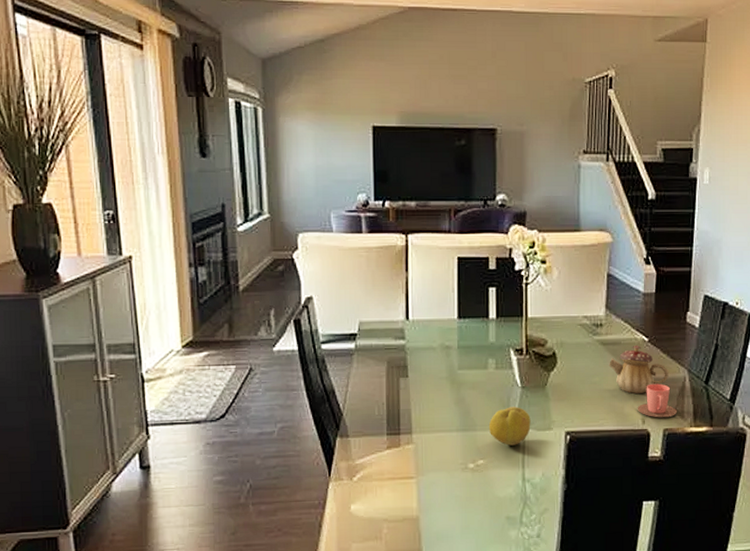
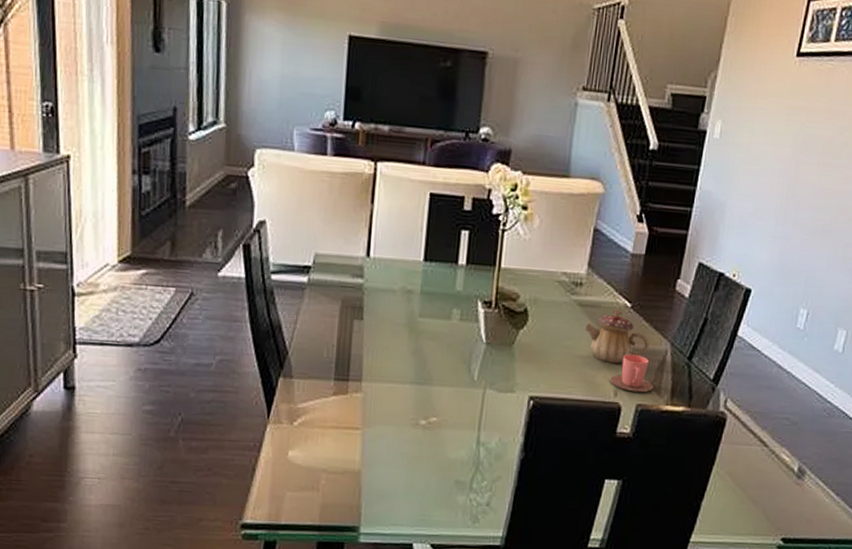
fruit: present [488,406,531,446] -> none [445,363,493,406]

